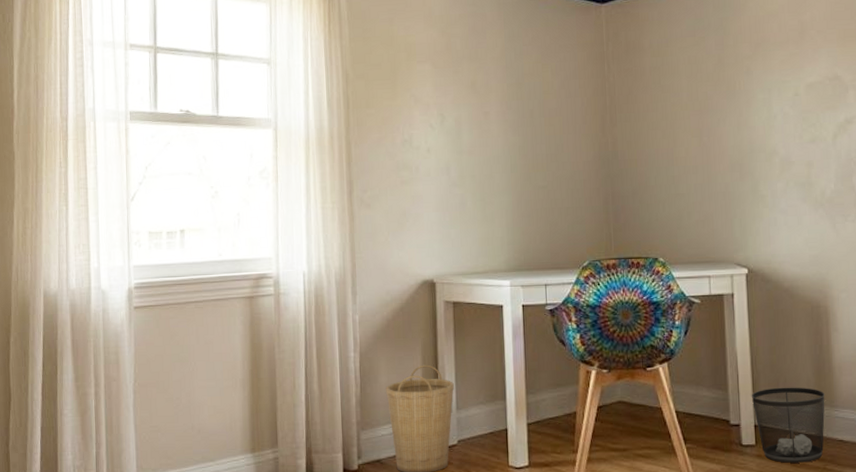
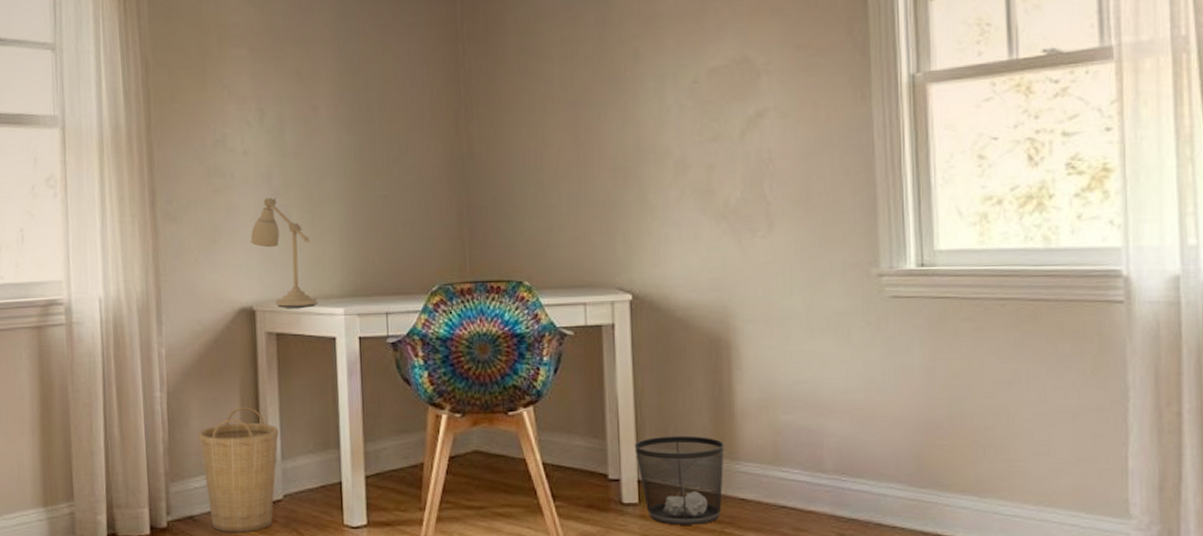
desk lamp: none [432,188,488,281] -> present [250,198,317,308]

